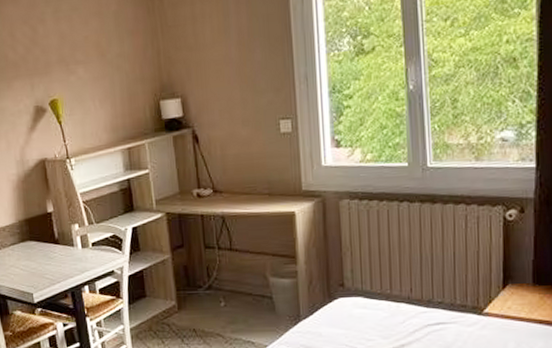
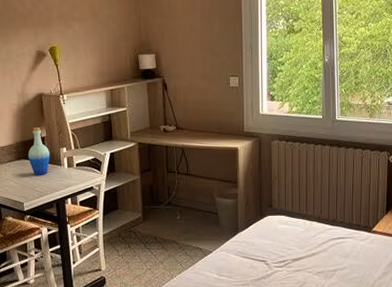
bottle: none [33,200,60,260] -> present [27,127,50,175]

